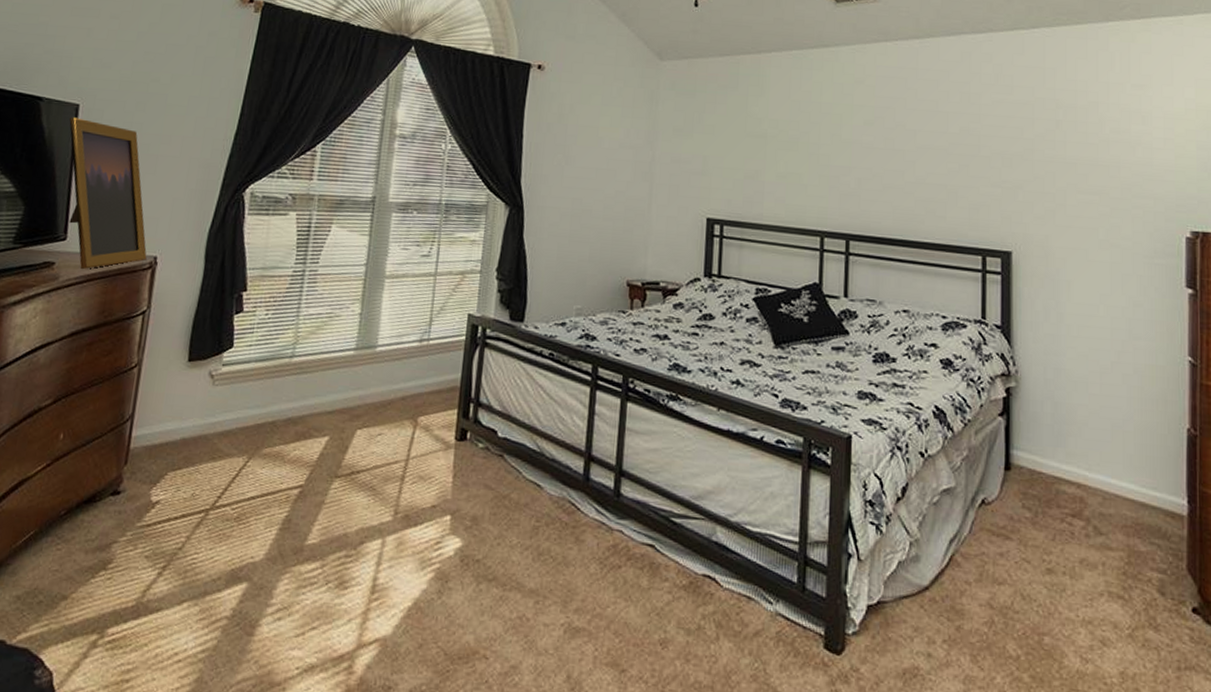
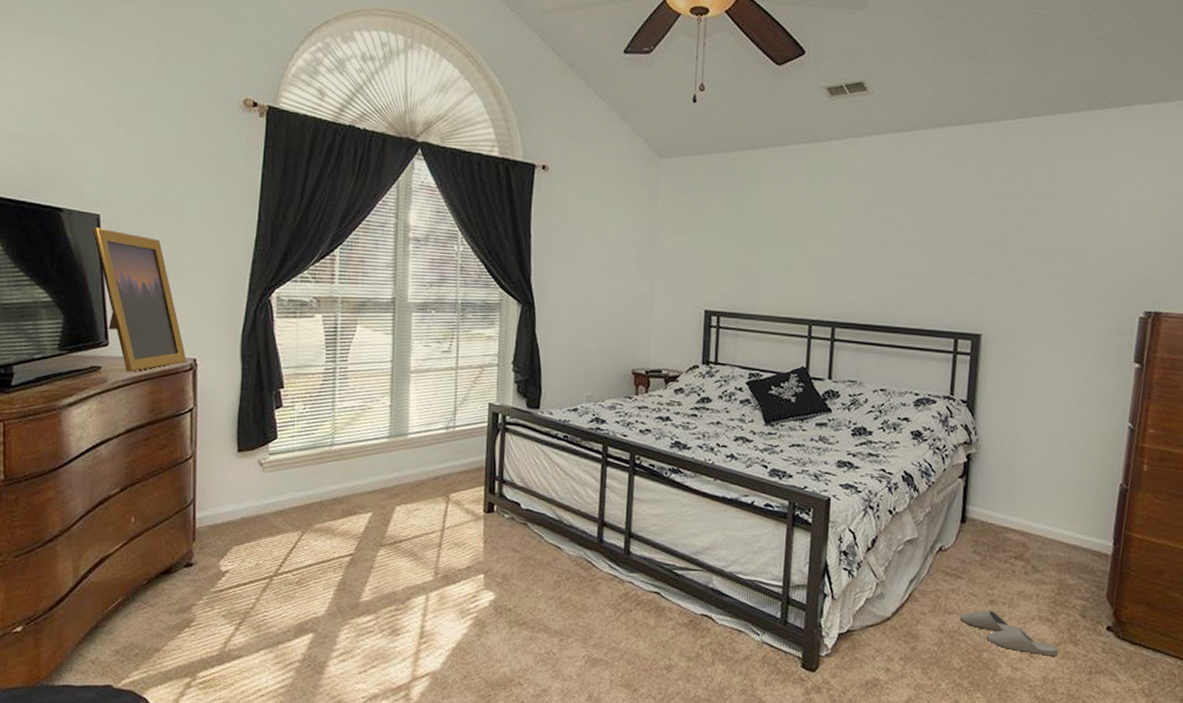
slippers: none [1012,582,1136,645] -> present [959,610,1058,656]

